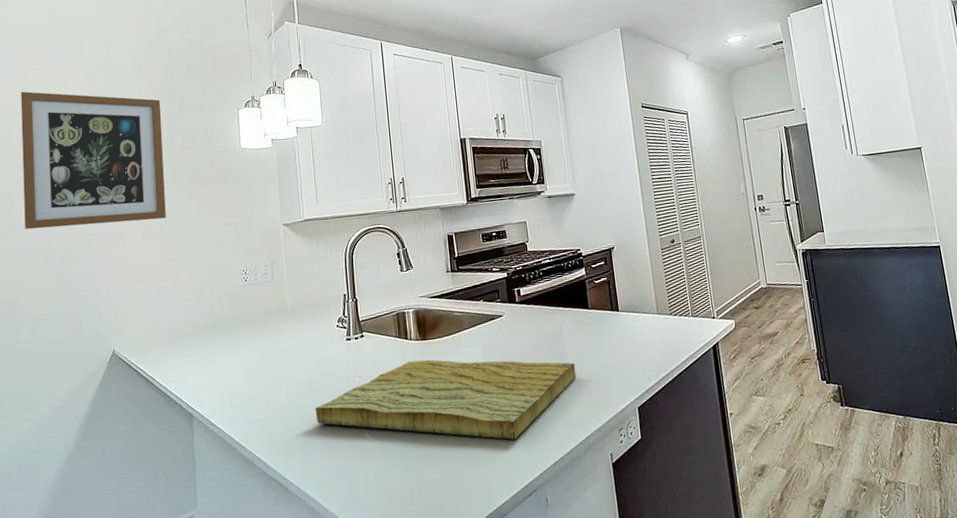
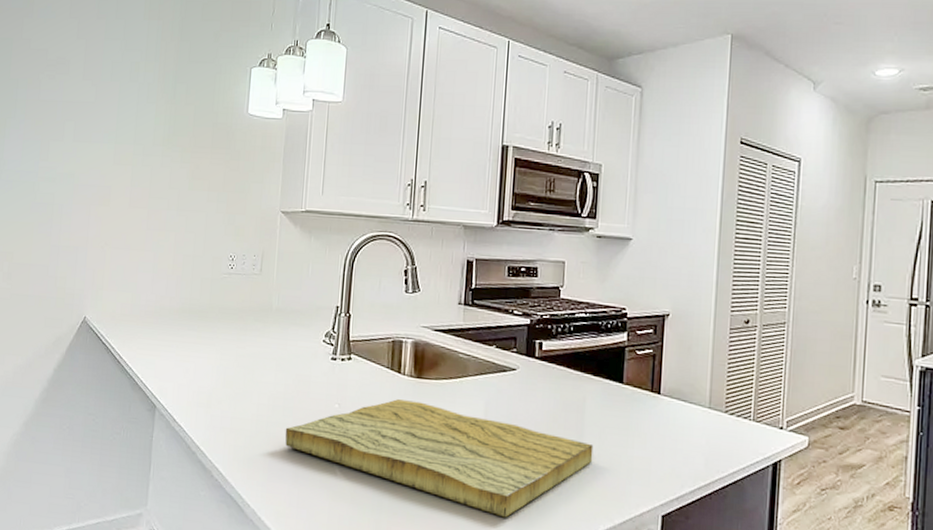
wall art: present [20,91,166,230] -> none [13,10,169,181]

